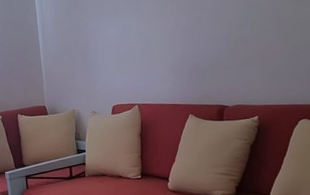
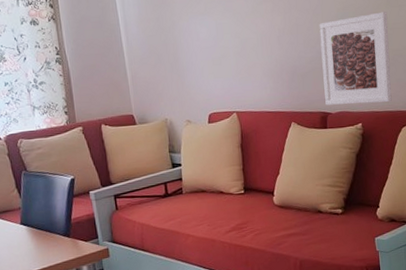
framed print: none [221,9,291,99] -> present [319,12,392,106]

